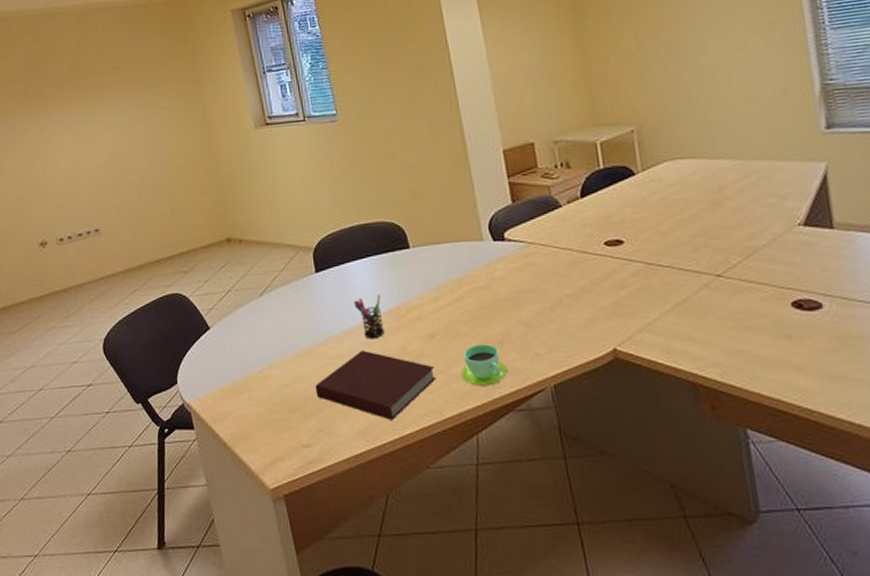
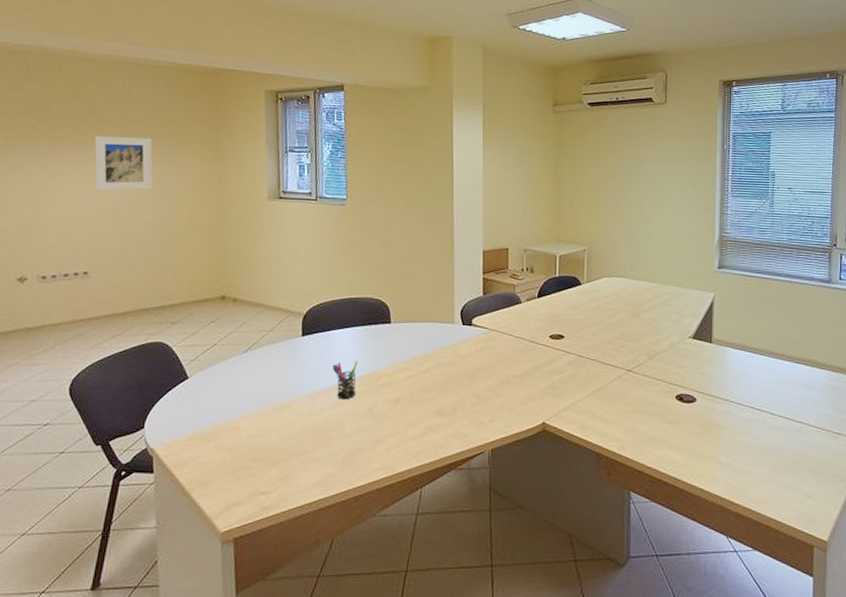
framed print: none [81,82,141,145] -> present [94,136,153,191]
notebook: present [315,350,436,420] -> none [282,409,395,472]
cup: present [460,344,508,386] -> none [416,411,456,447]

